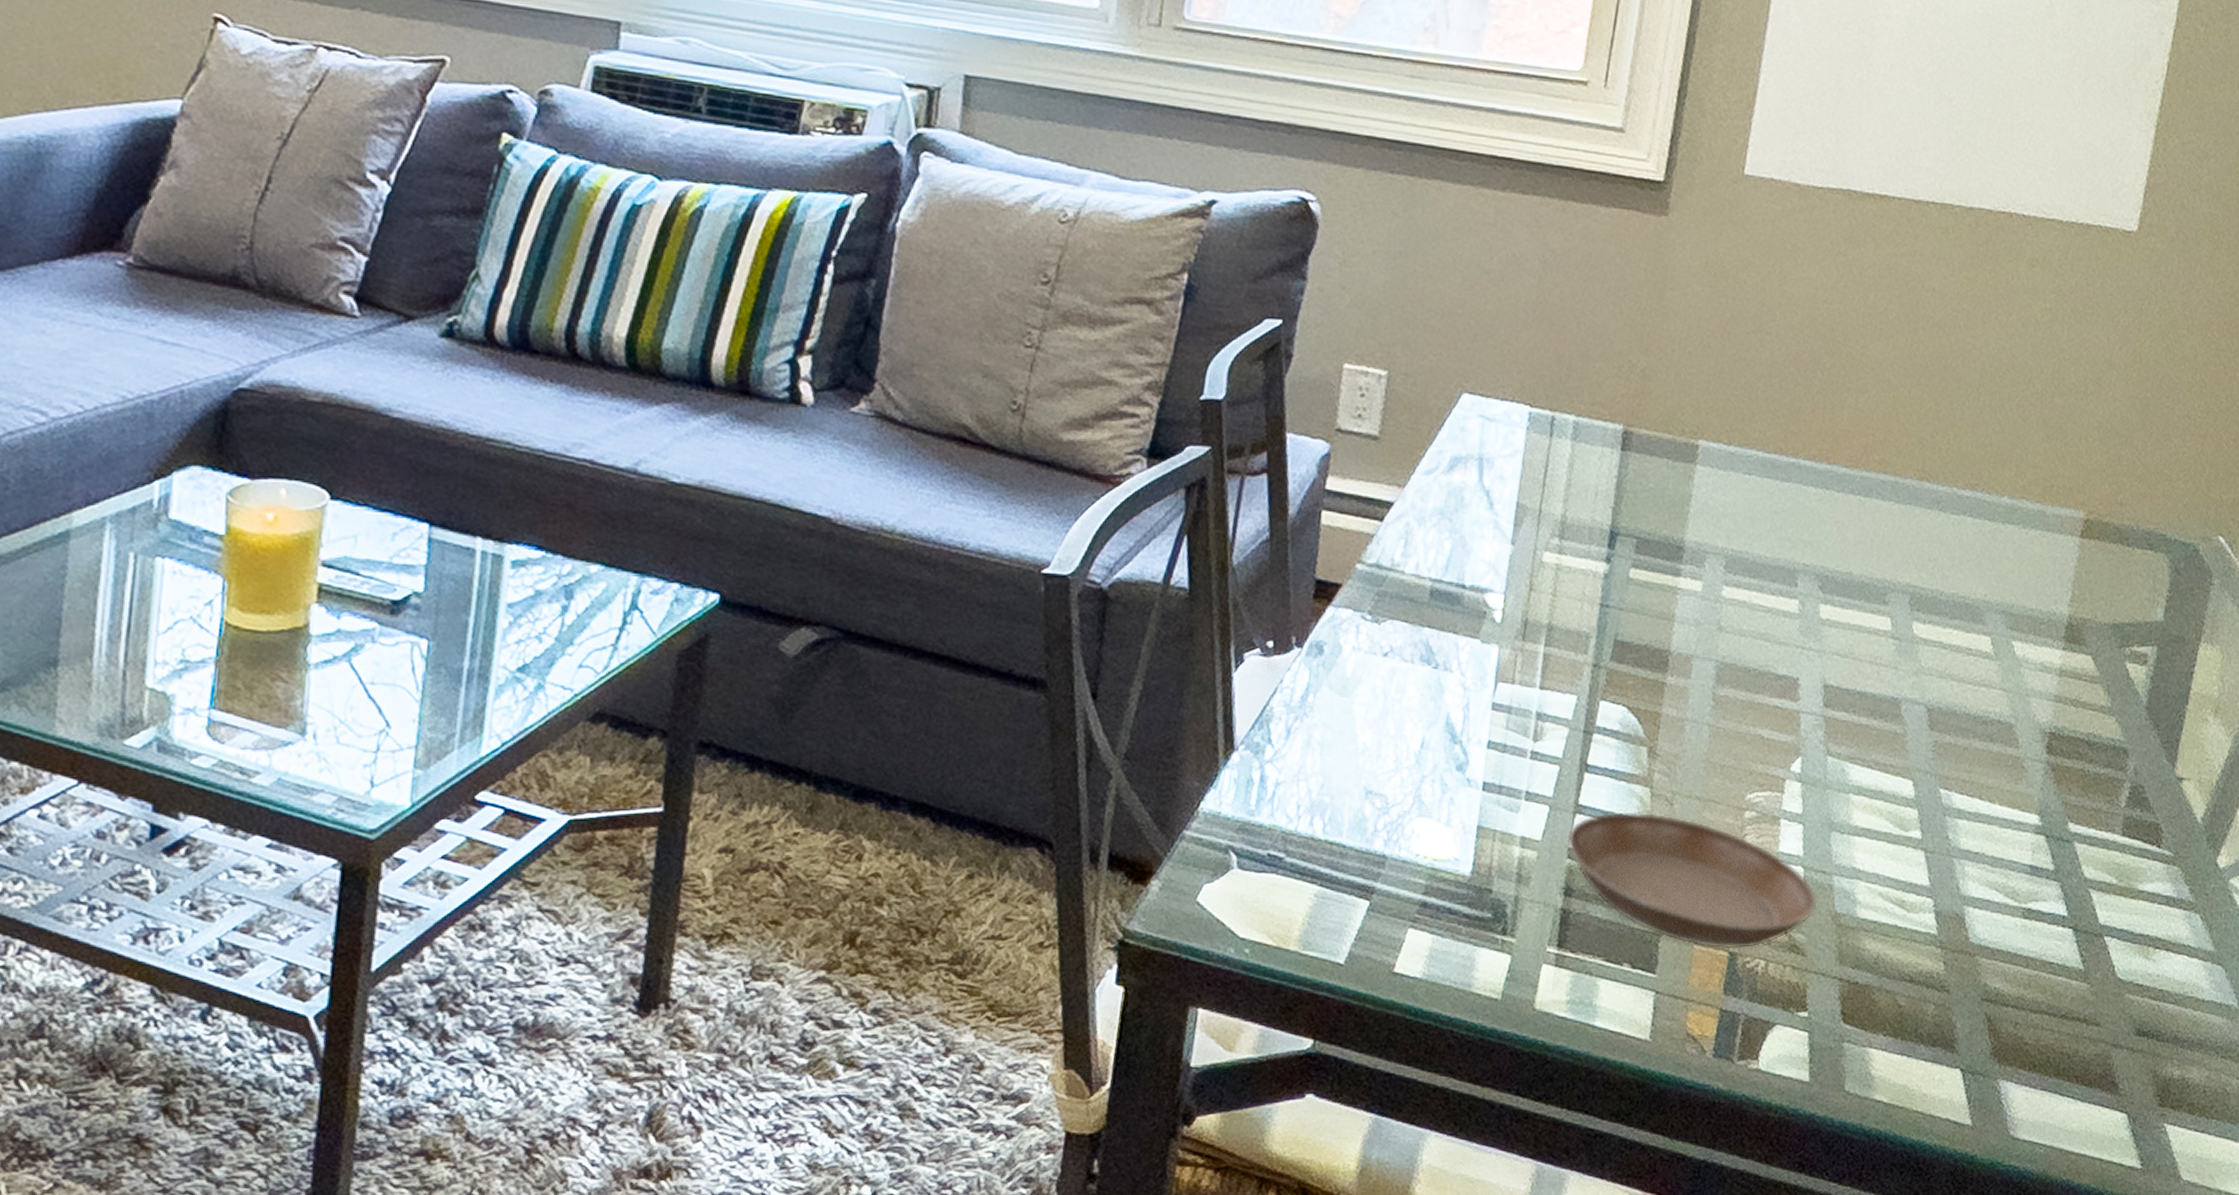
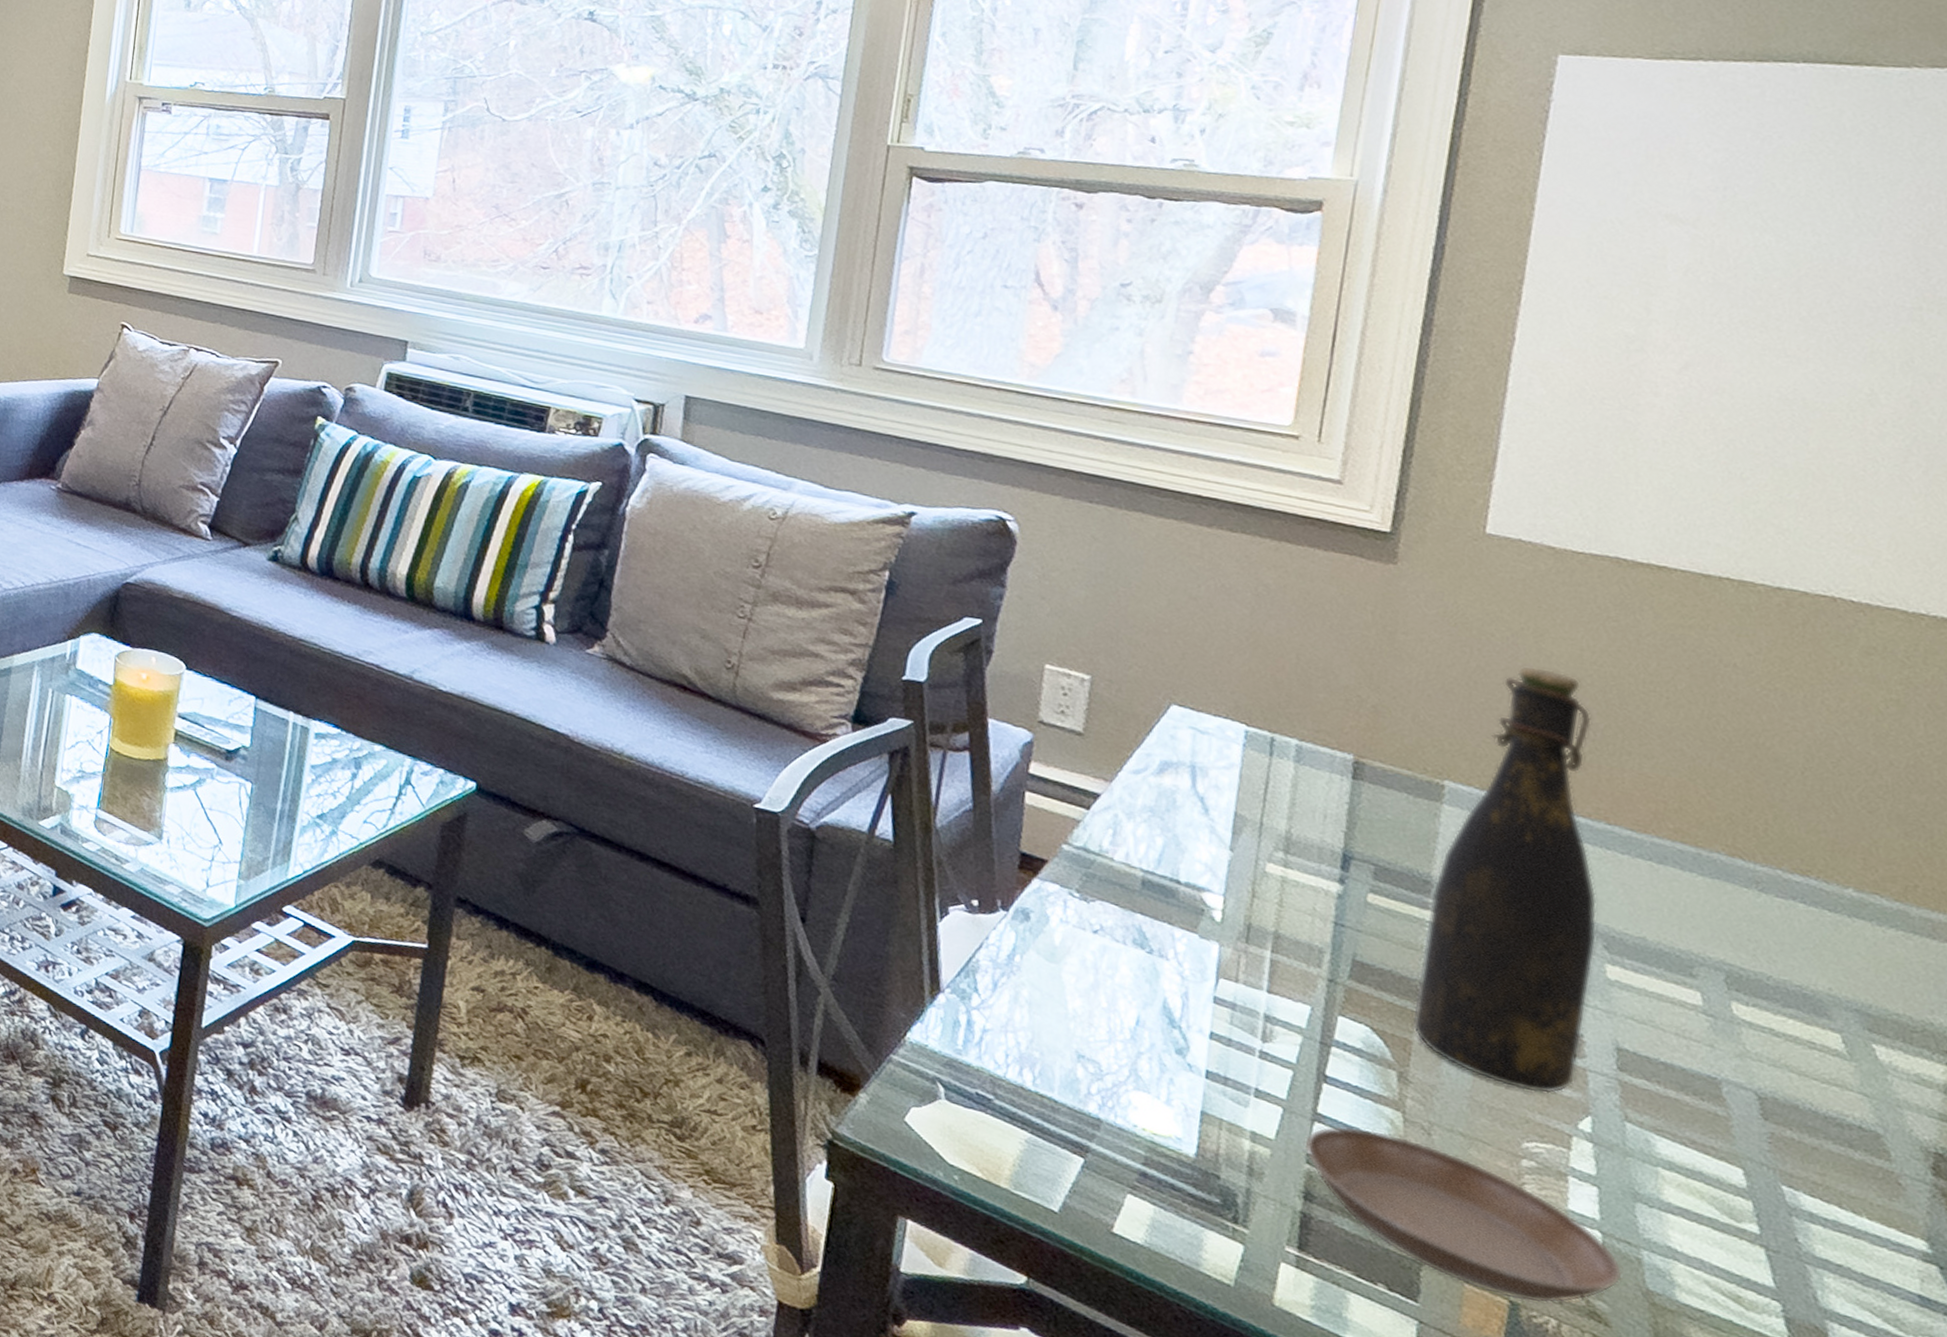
bottle: none [1662,310,1821,743] -> present [1412,665,1598,1094]

